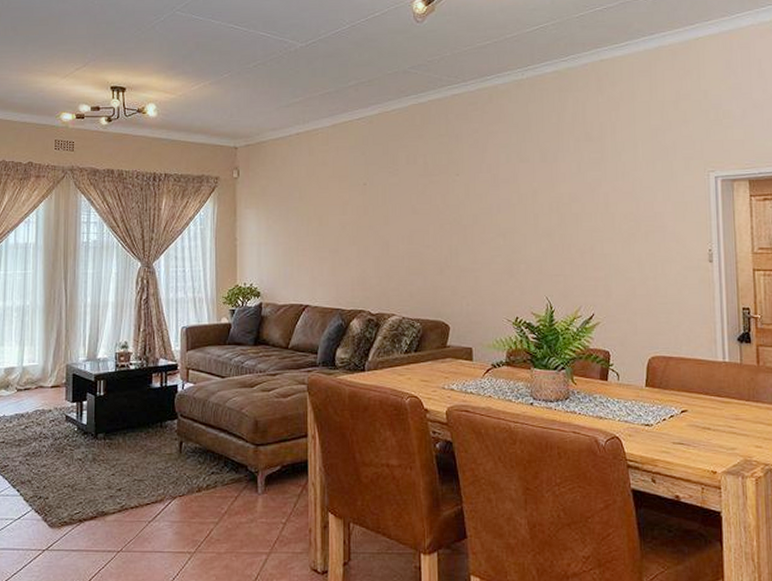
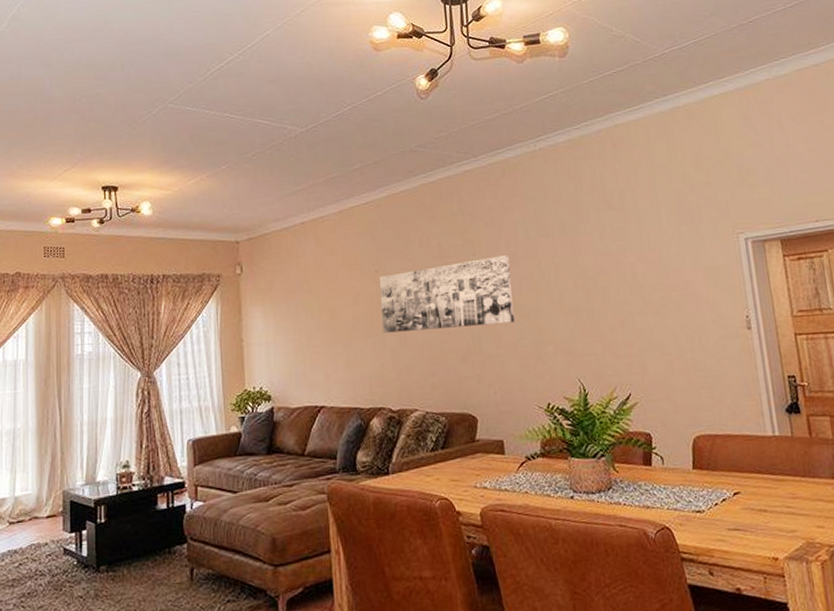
wall art: none [366,177,491,242] -> present [379,255,514,333]

